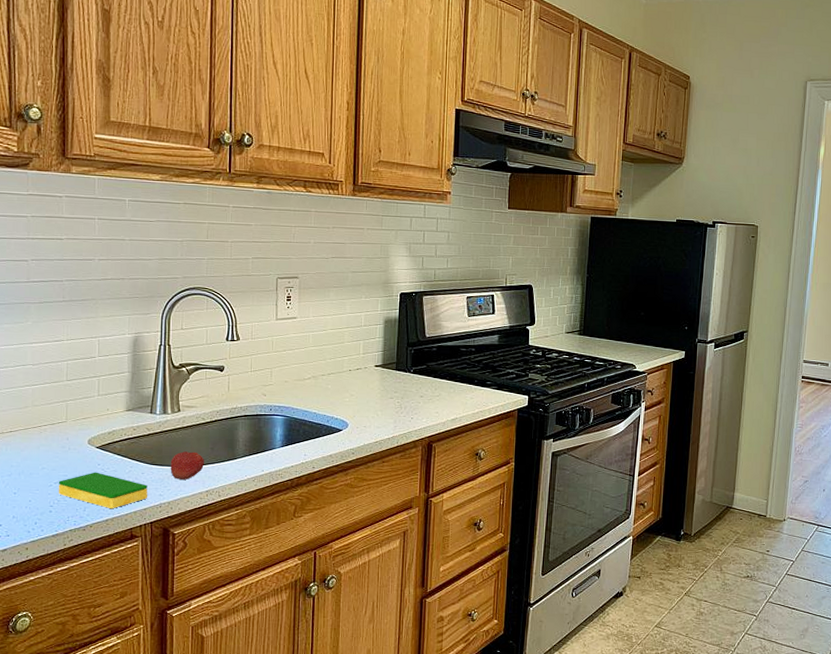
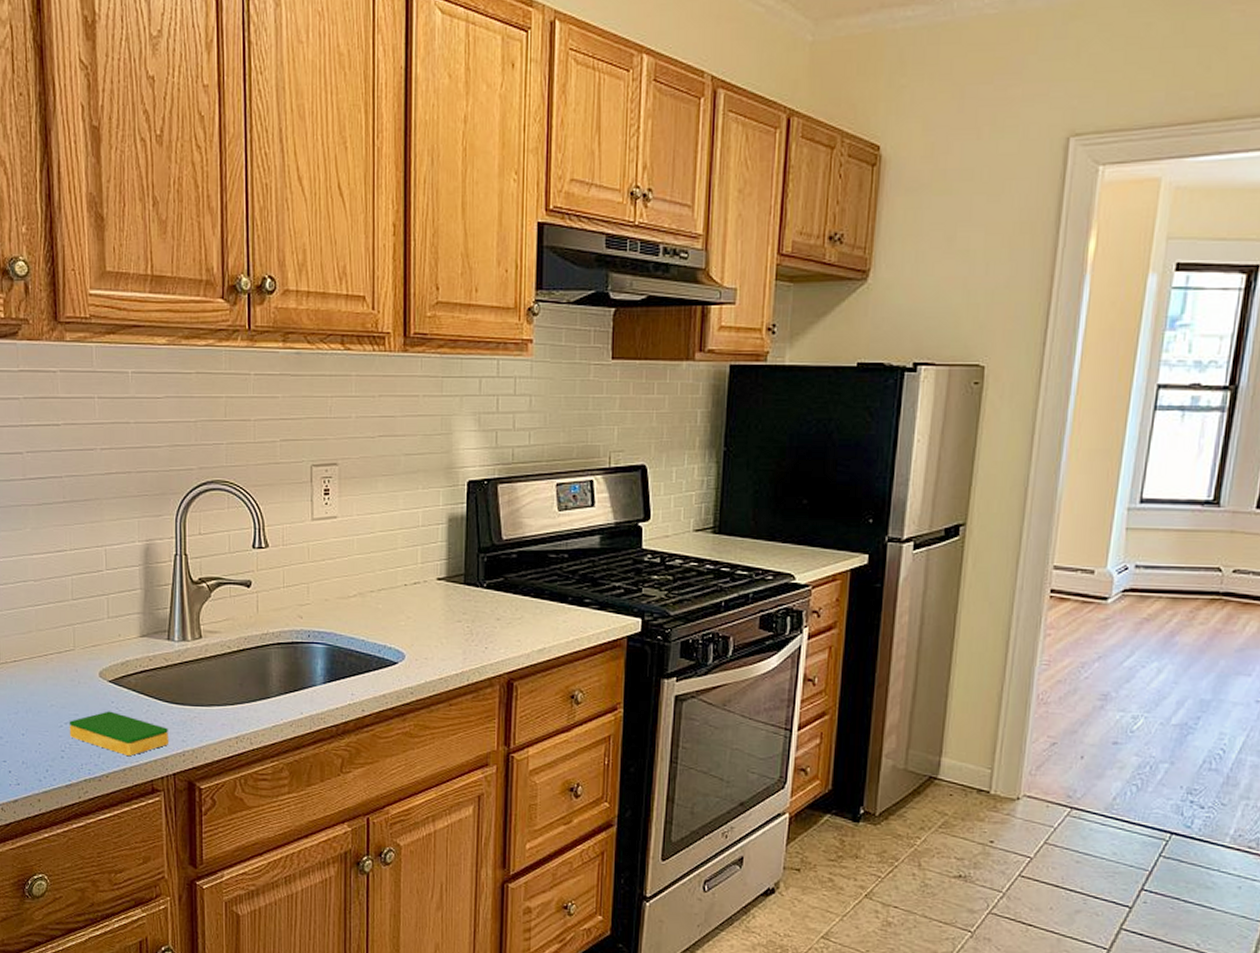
fruit: present [170,451,205,480] -> none [193,687,233,723]

